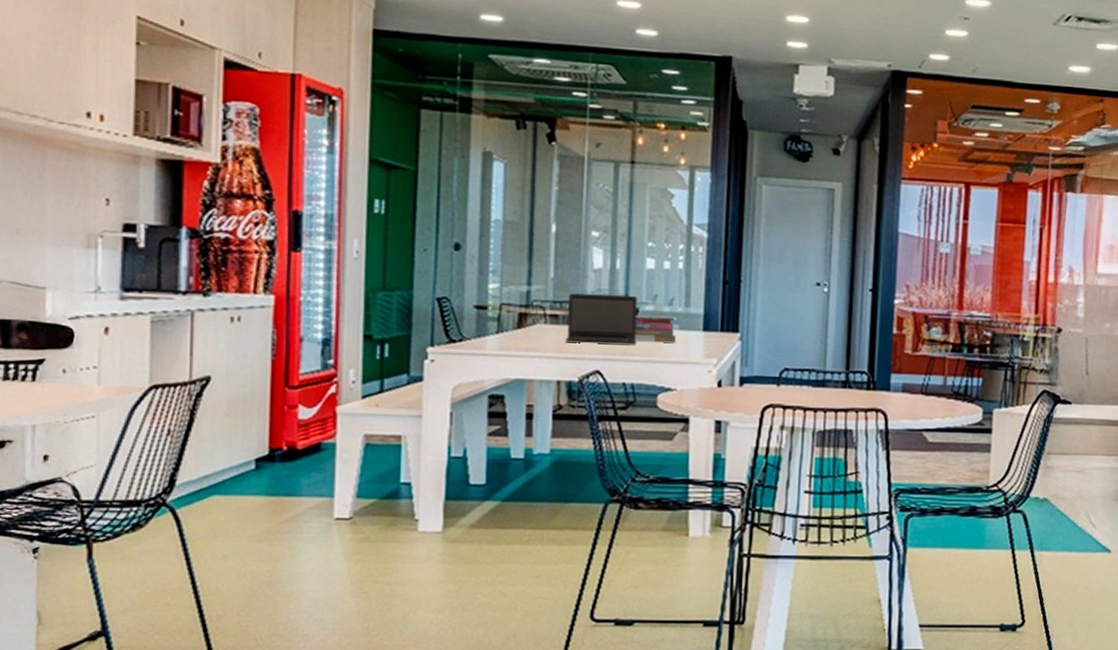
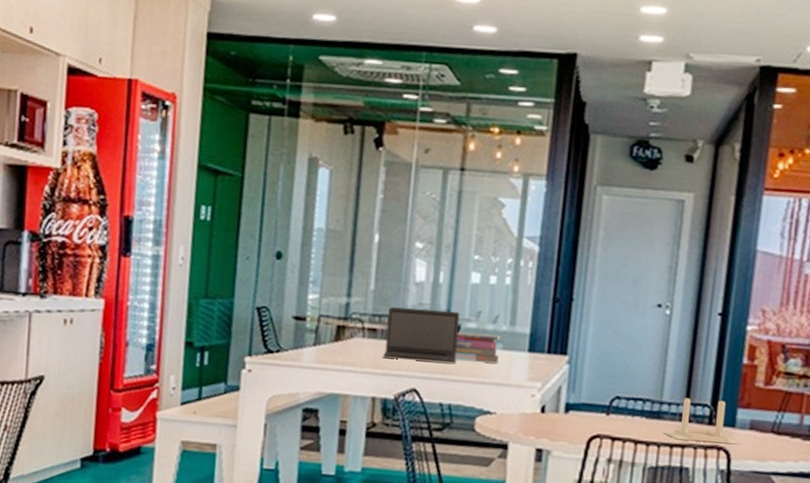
napkin holder: none [827,366,896,407] -> present [662,398,742,445]

